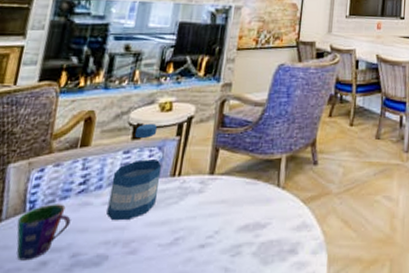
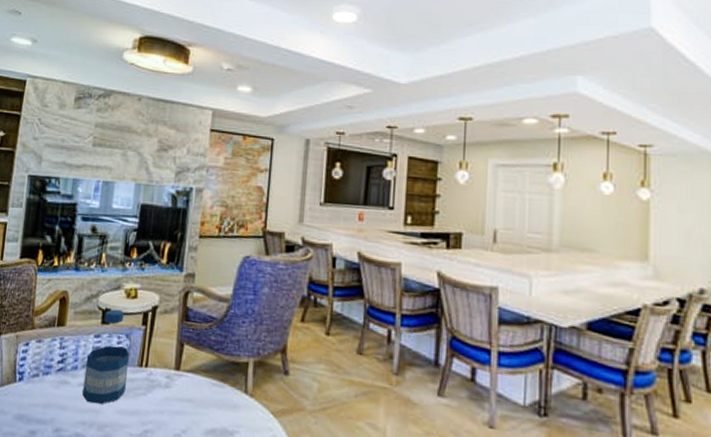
cup: present [16,204,71,261] -> none [10,377,53,428]

